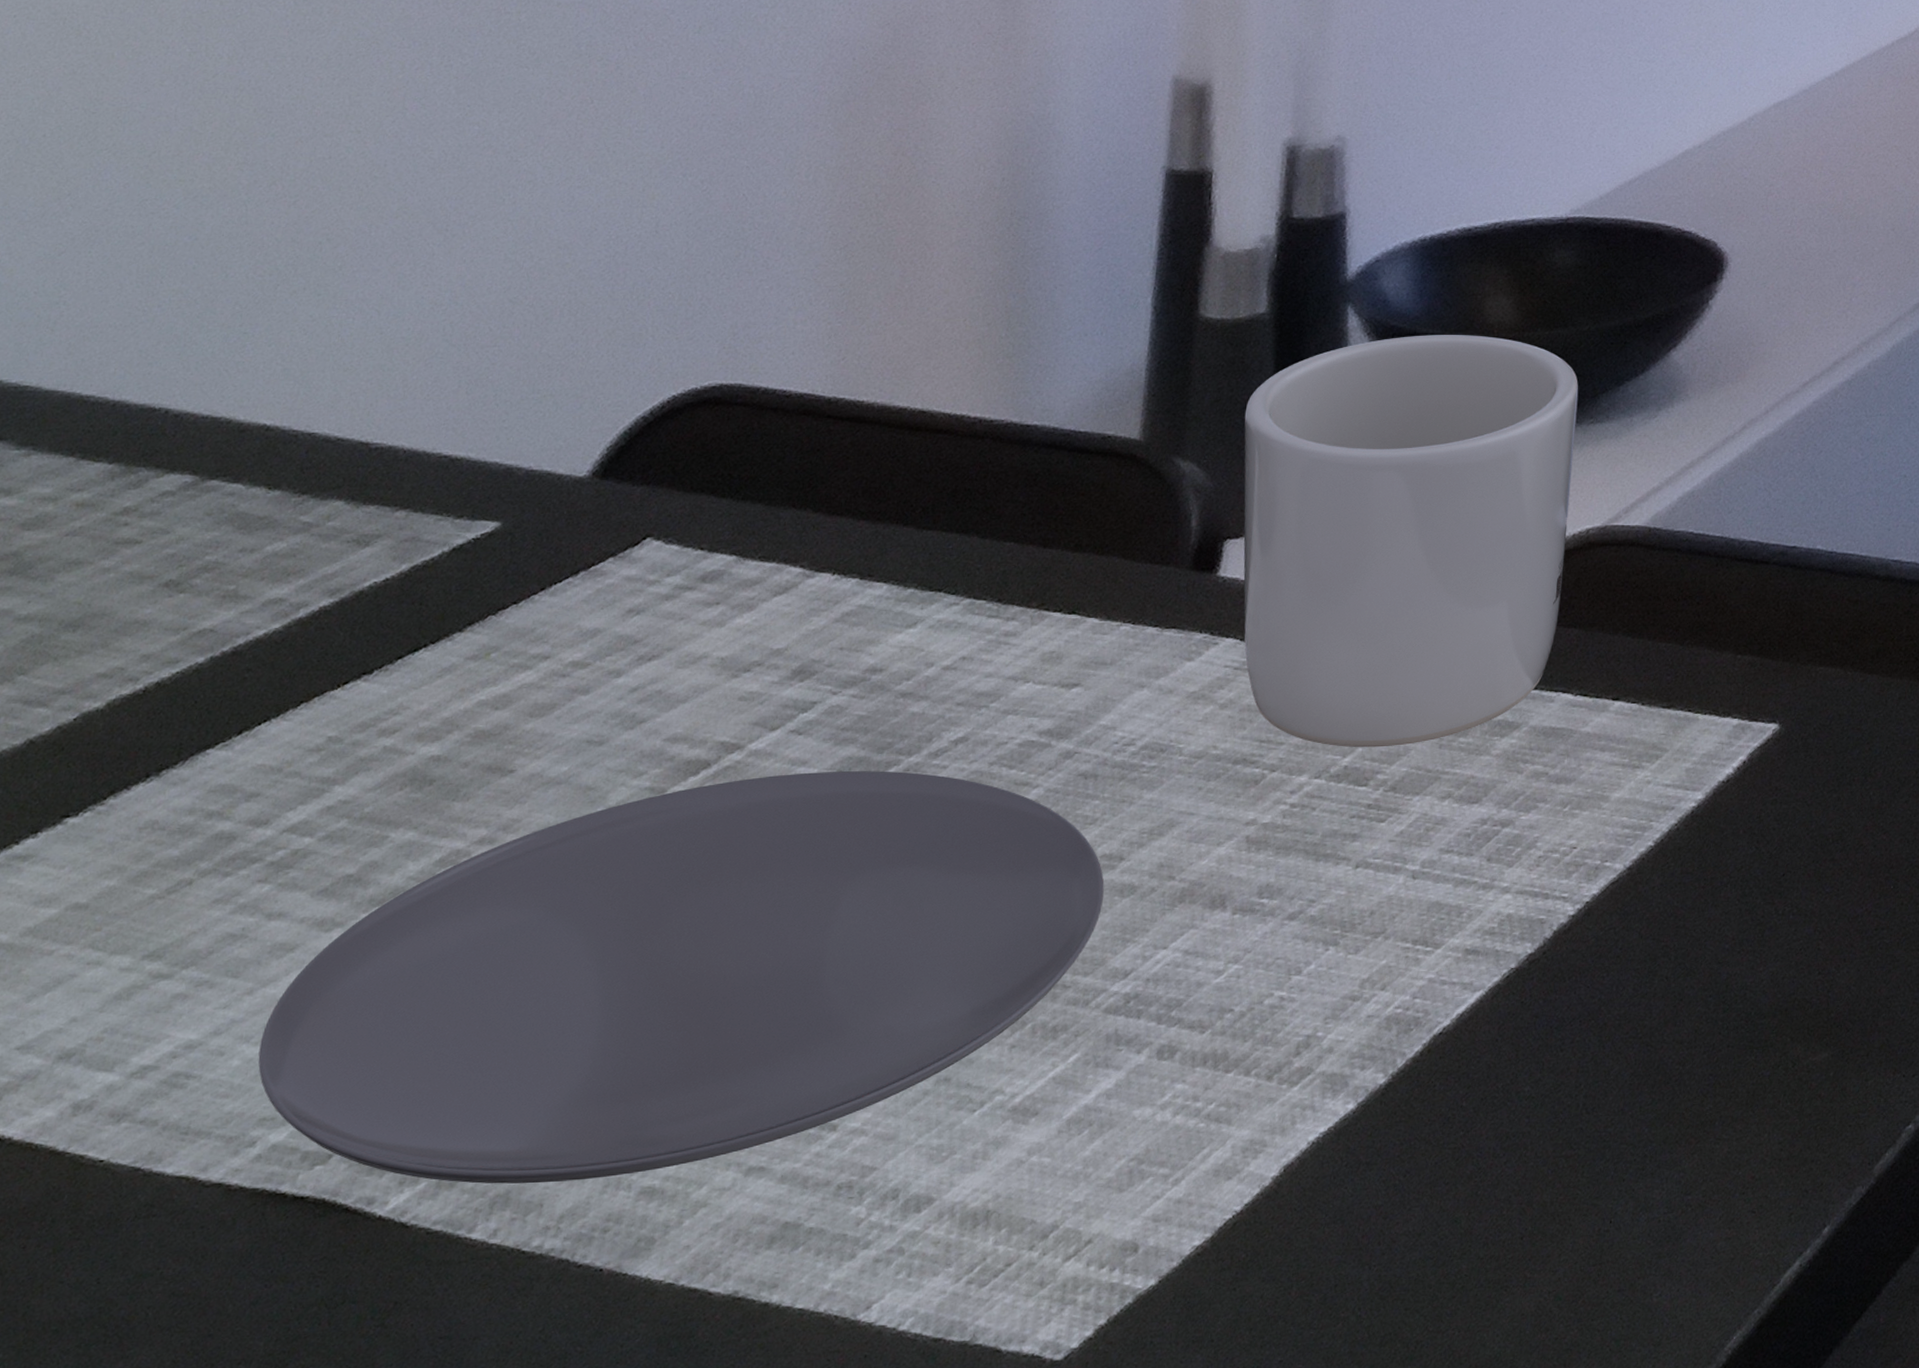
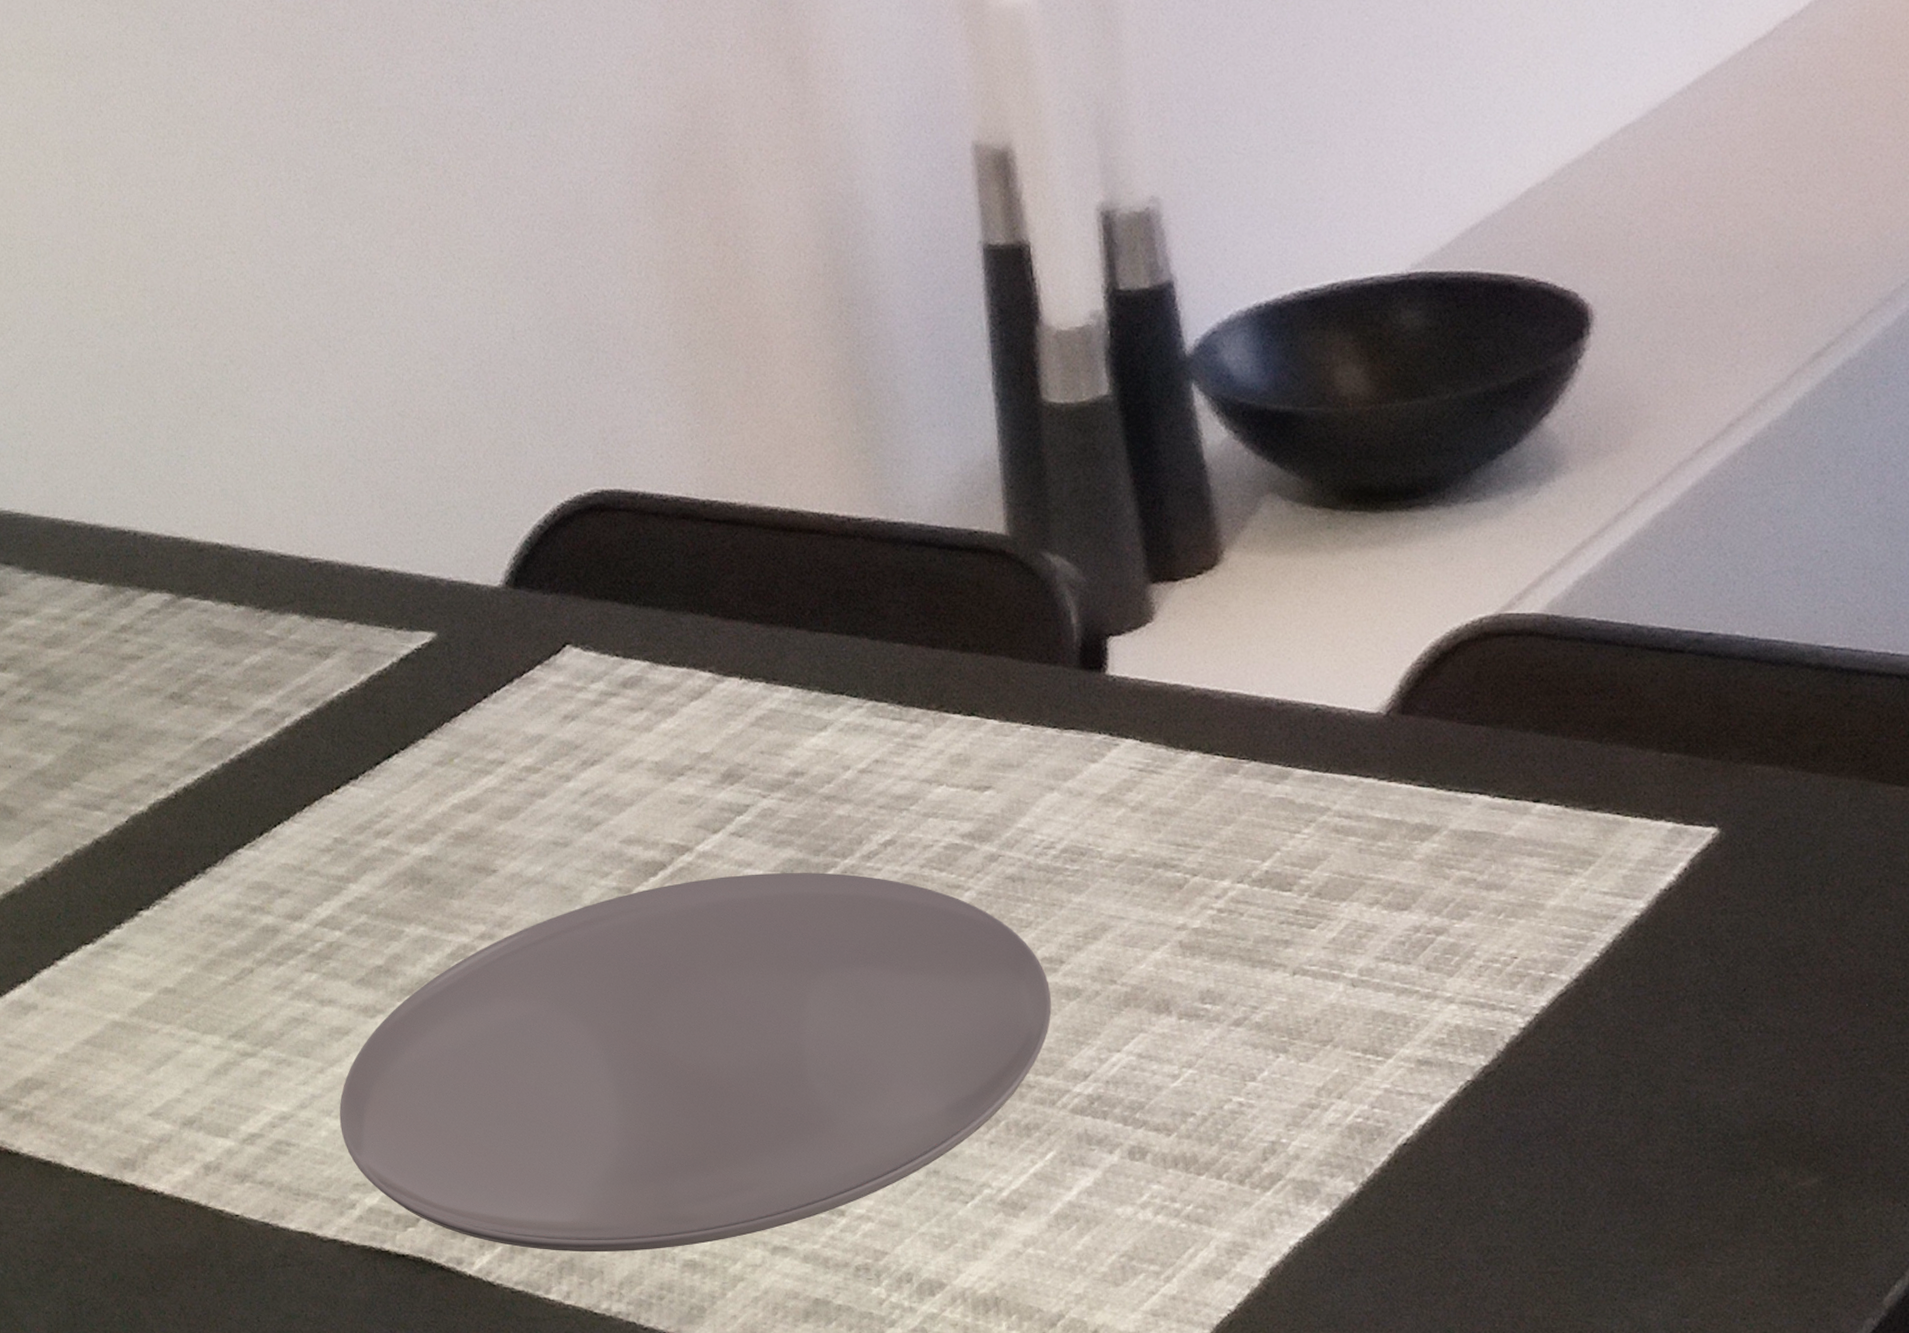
mug: present [1243,335,1579,748] -> none [1105,409,1464,852]

